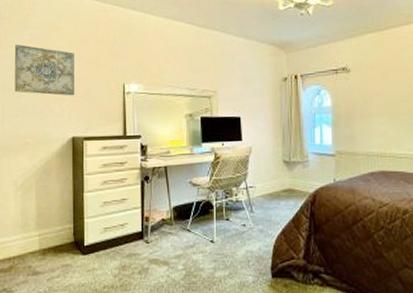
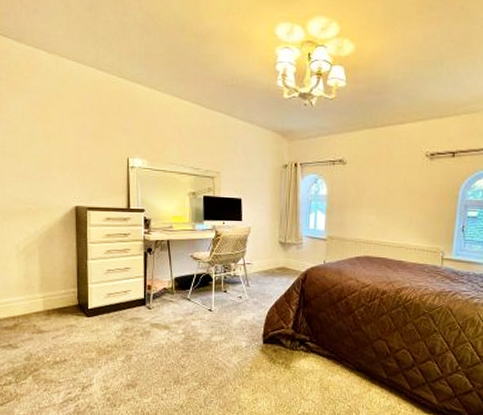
wall art: present [14,44,74,96] -> none [14,107,77,166]

